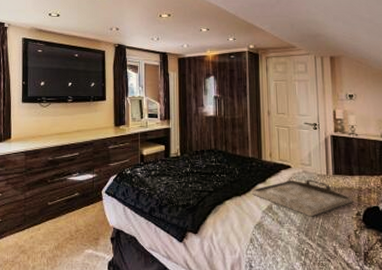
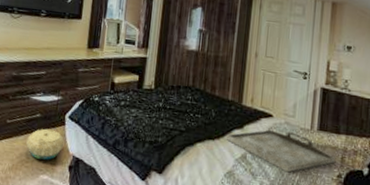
basket: none [69,206,104,235] -> present [26,128,65,160]

